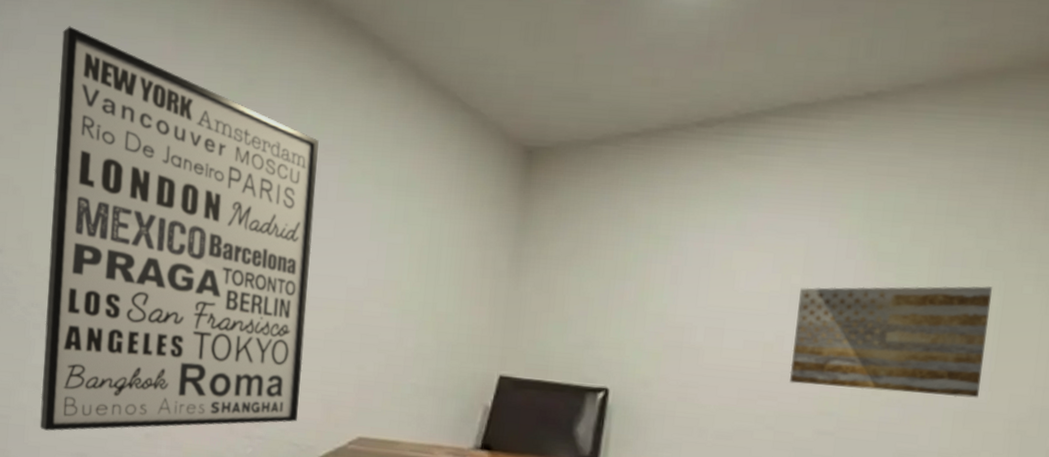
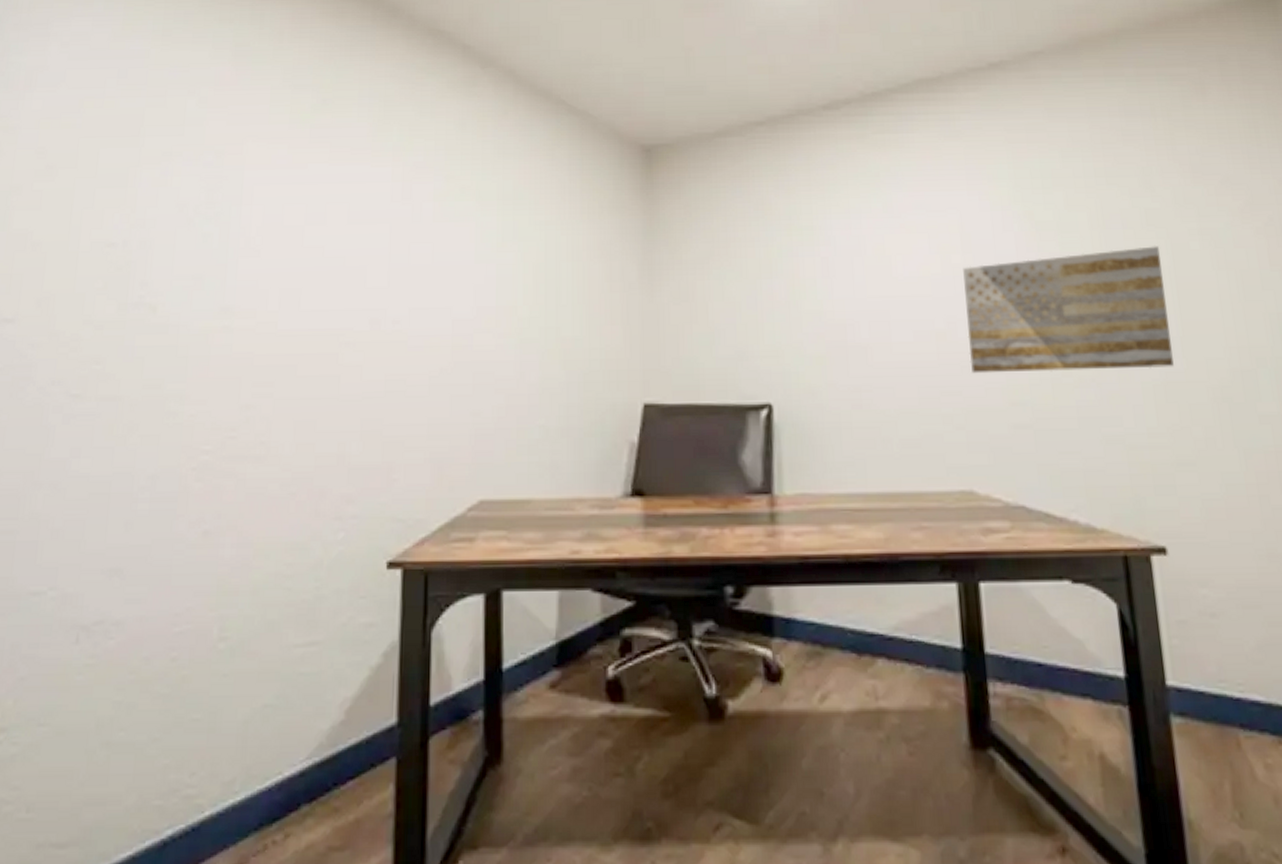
wall art: present [39,26,319,432] -> none [58,58,408,544]

